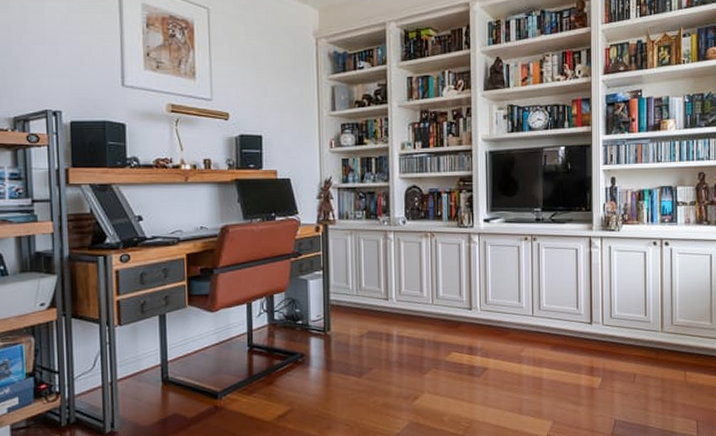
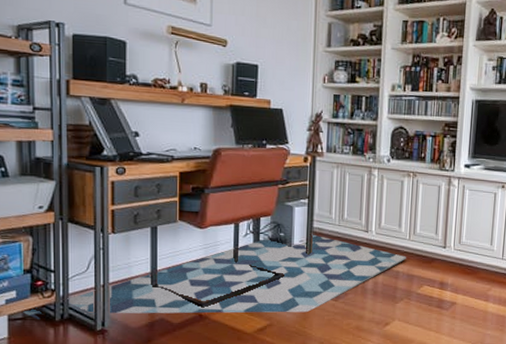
rug: none [26,307,431,427] -> present [23,234,406,319]

